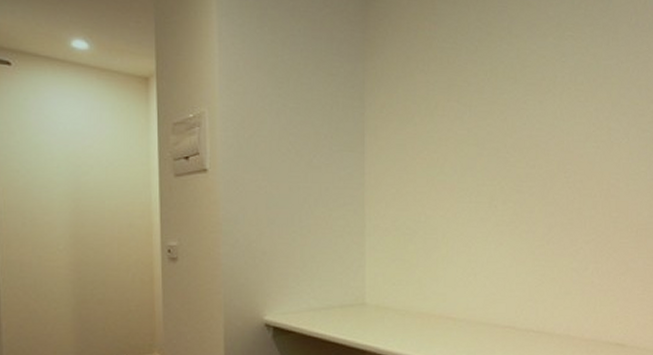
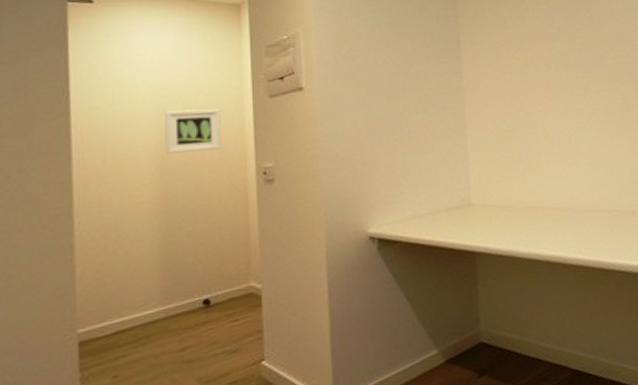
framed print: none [78,181,129,223] -> present [165,109,221,154]

